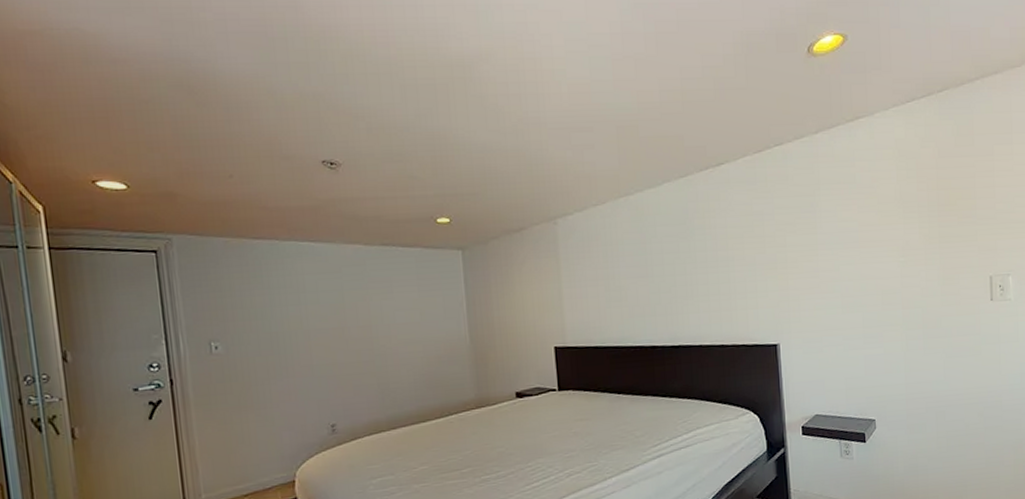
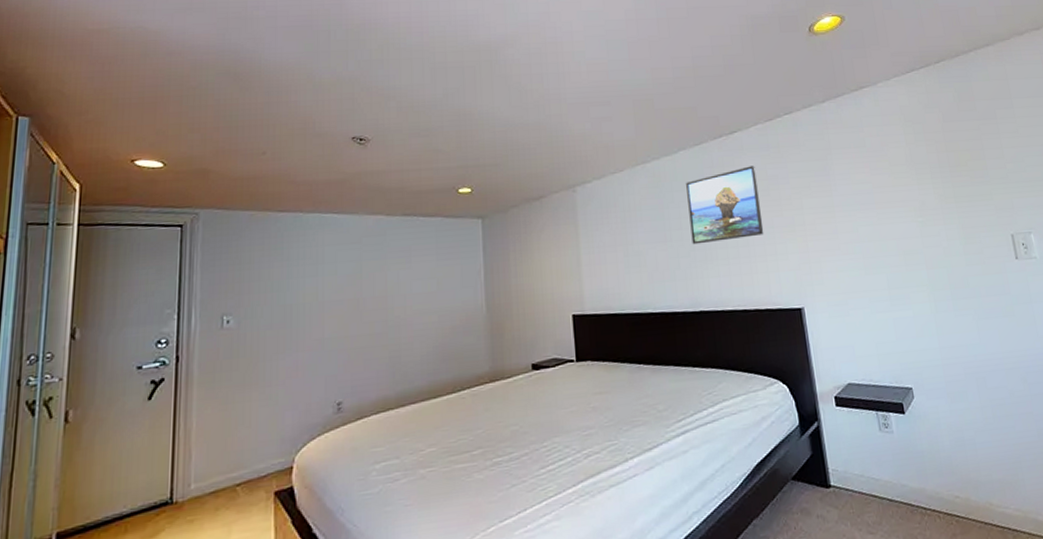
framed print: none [669,200,746,281] -> present [686,165,764,245]

